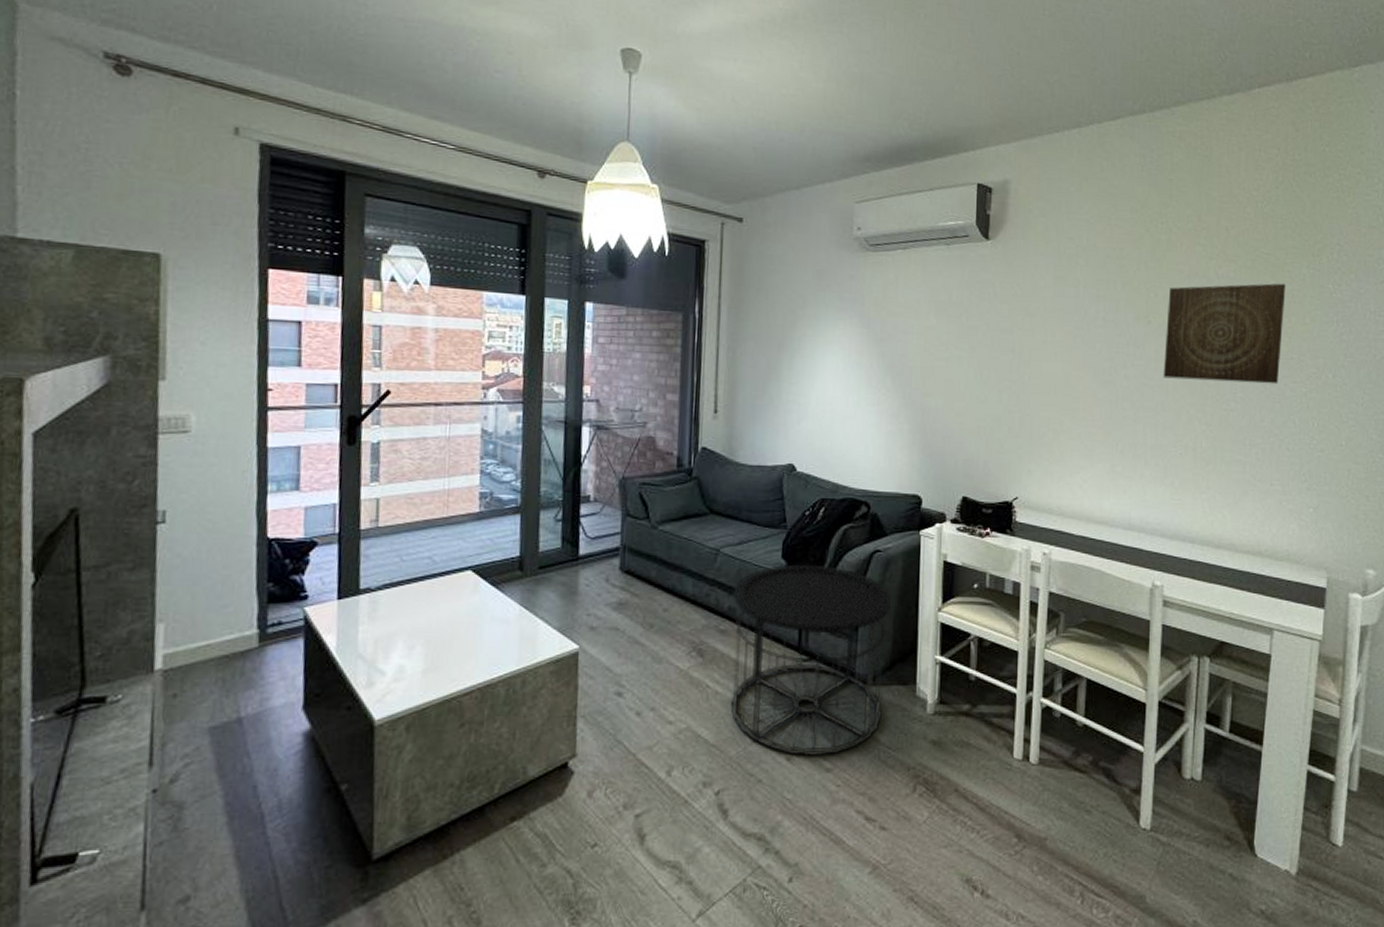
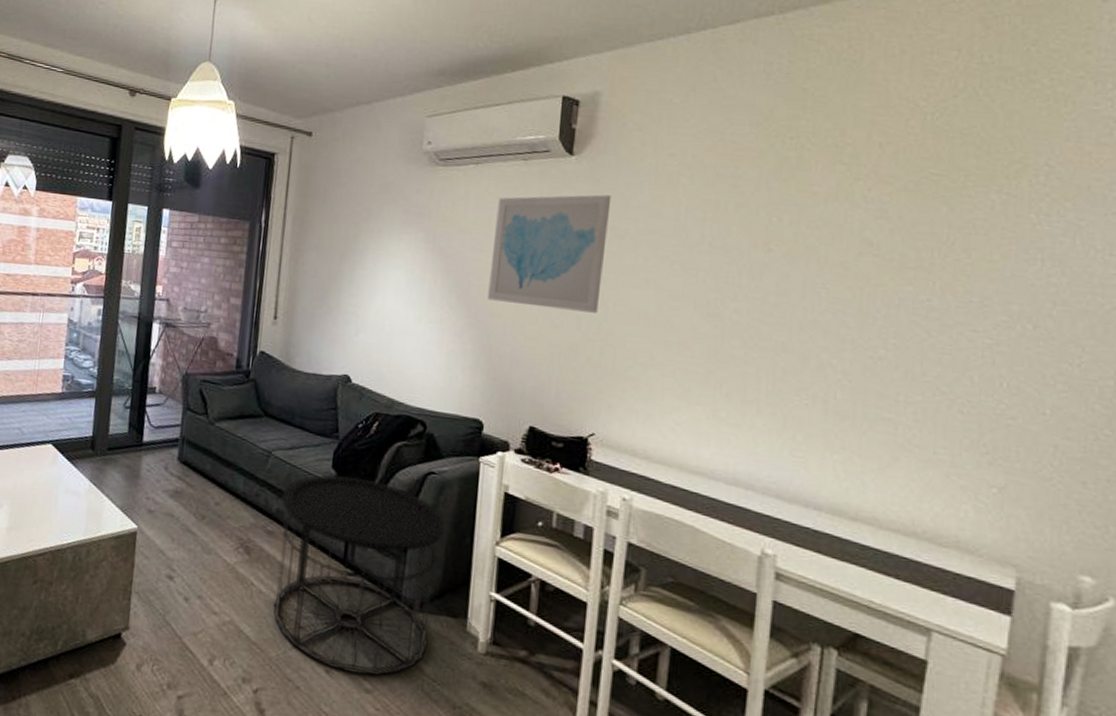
wall art: none [920,276,1023,387] -> present [487,194,612,313]
wall art: present [1163,283,1286,384] -> none [785,210,965,332]

